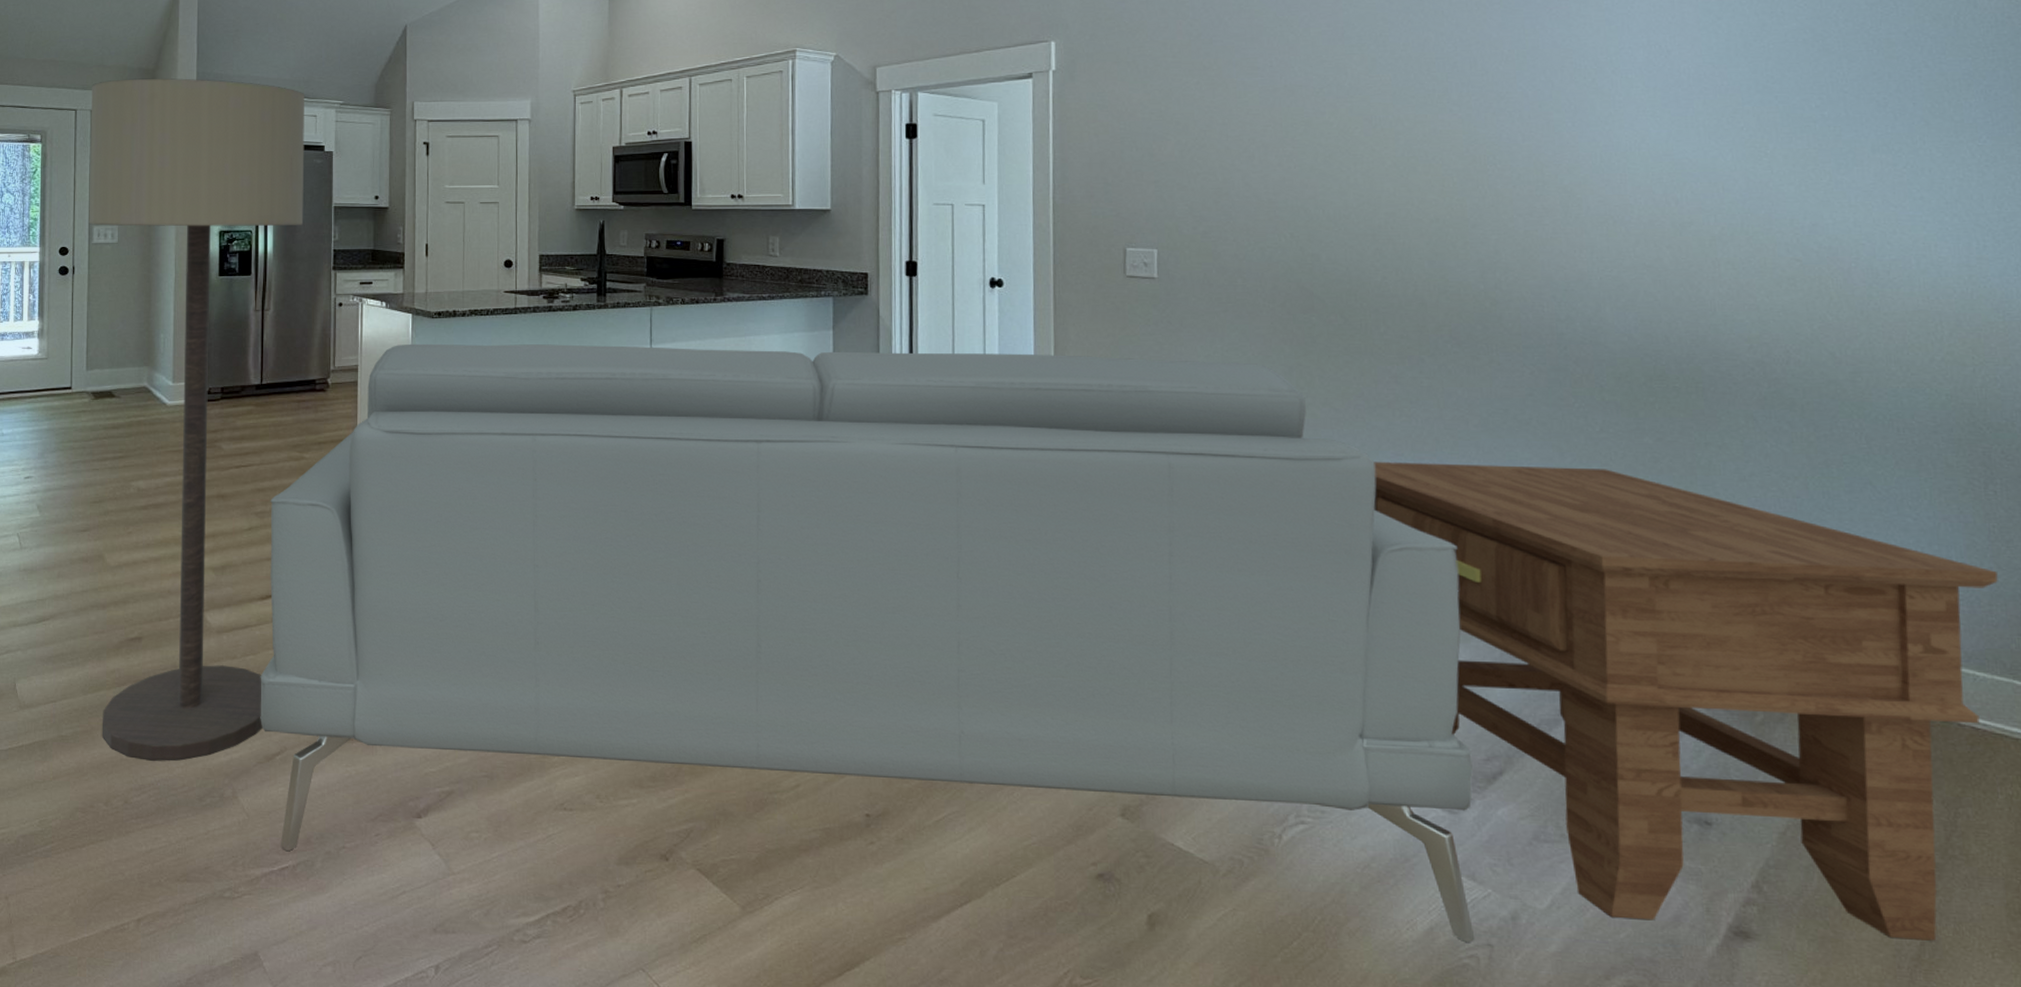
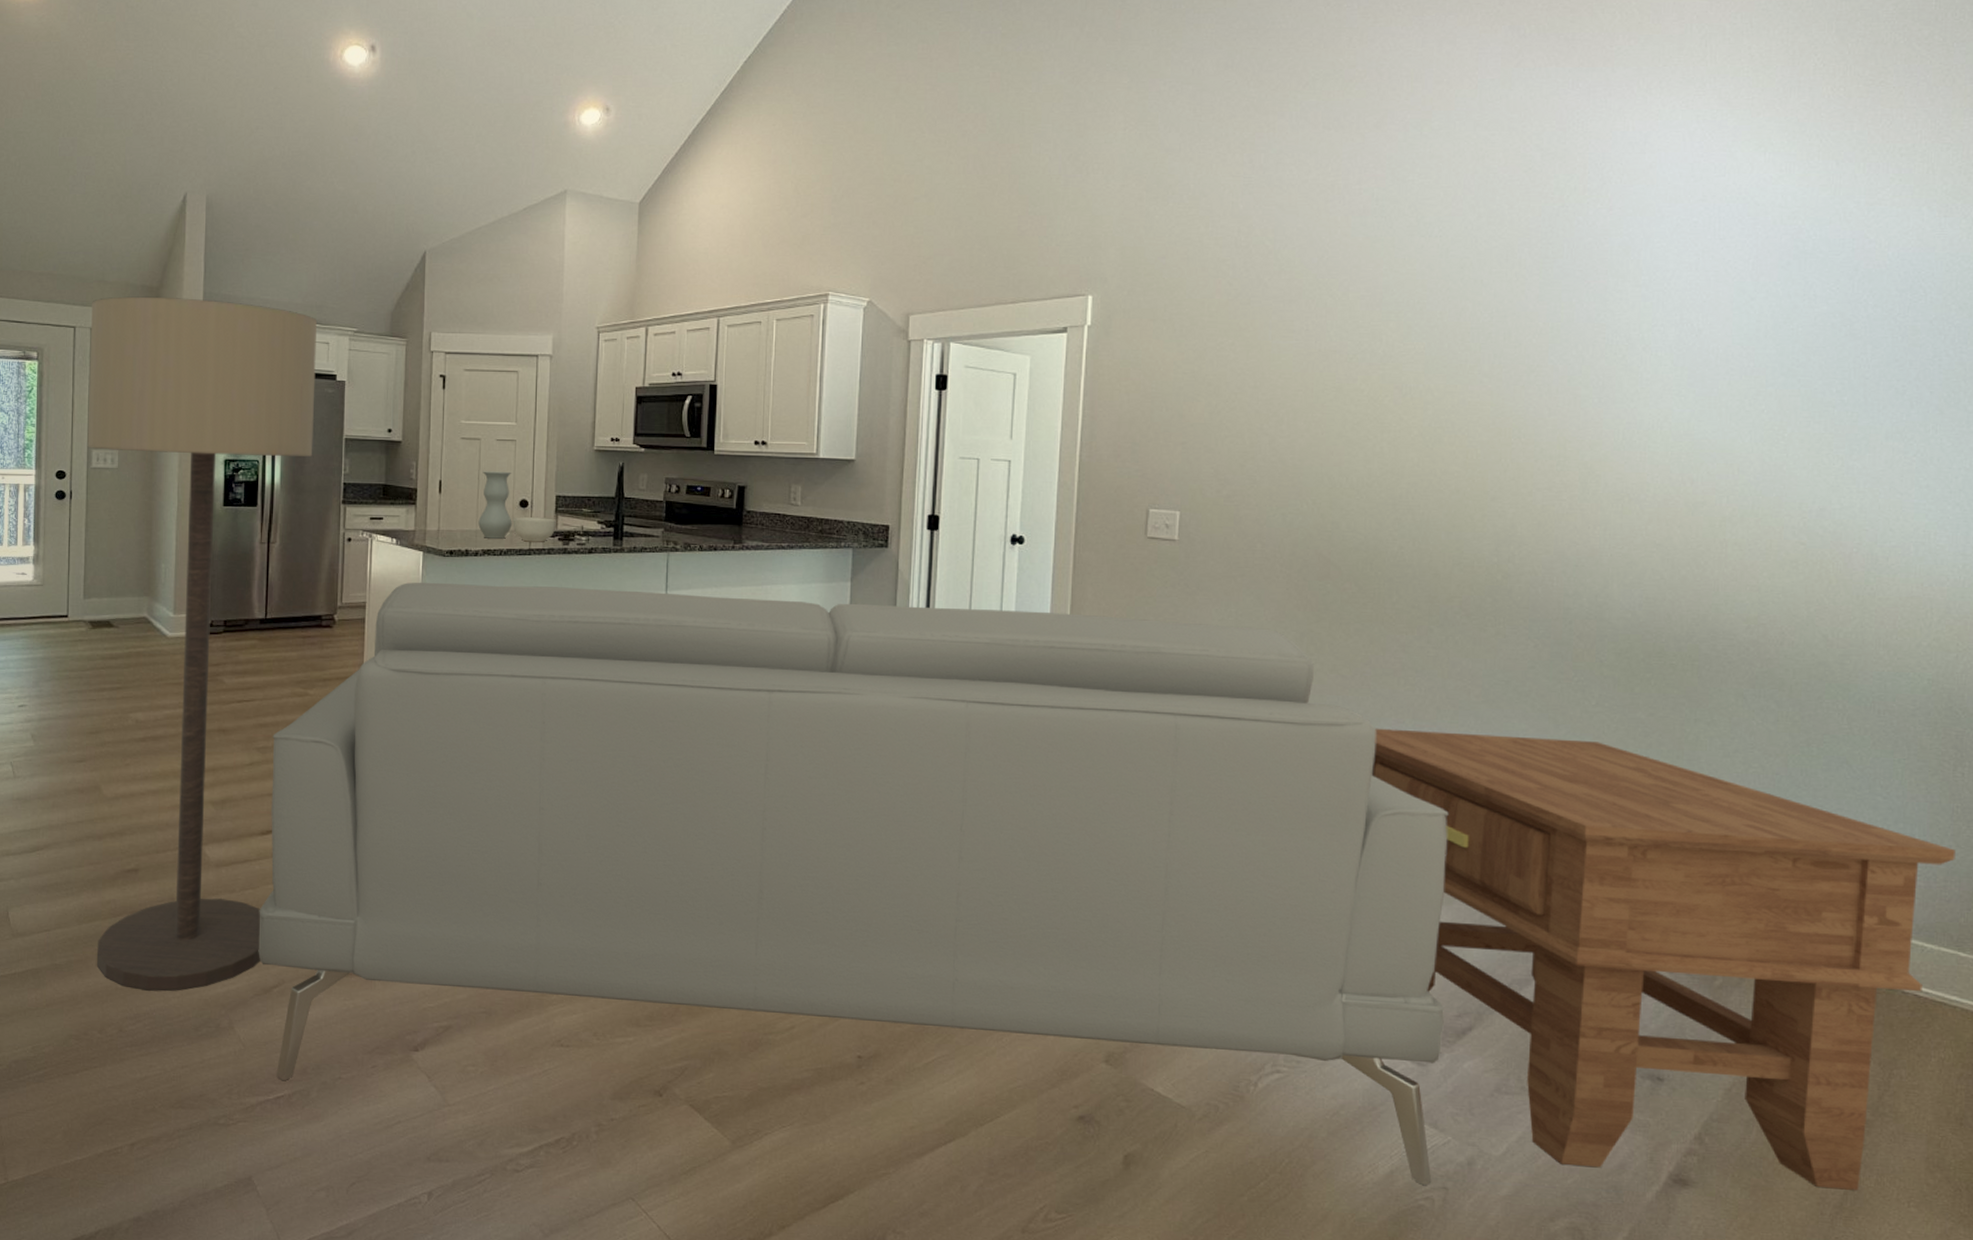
vase: none [465,233,498,299] -> present [478,471,512,539]
bowl: none [498,276,541,302] -> present [512,516,556,543]

